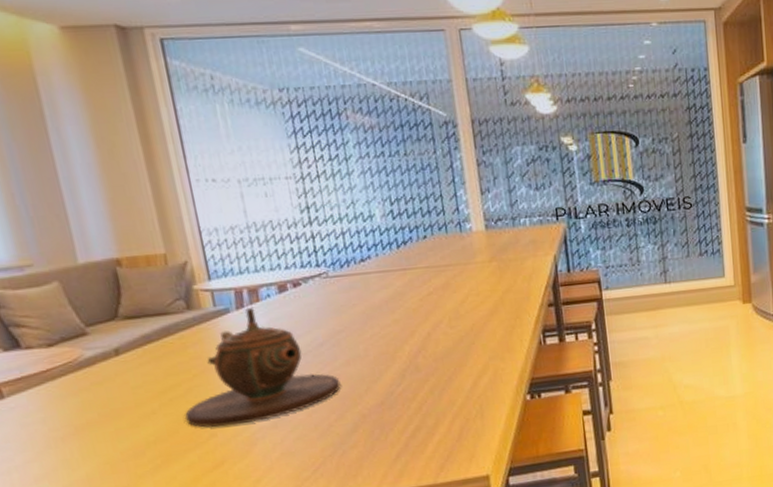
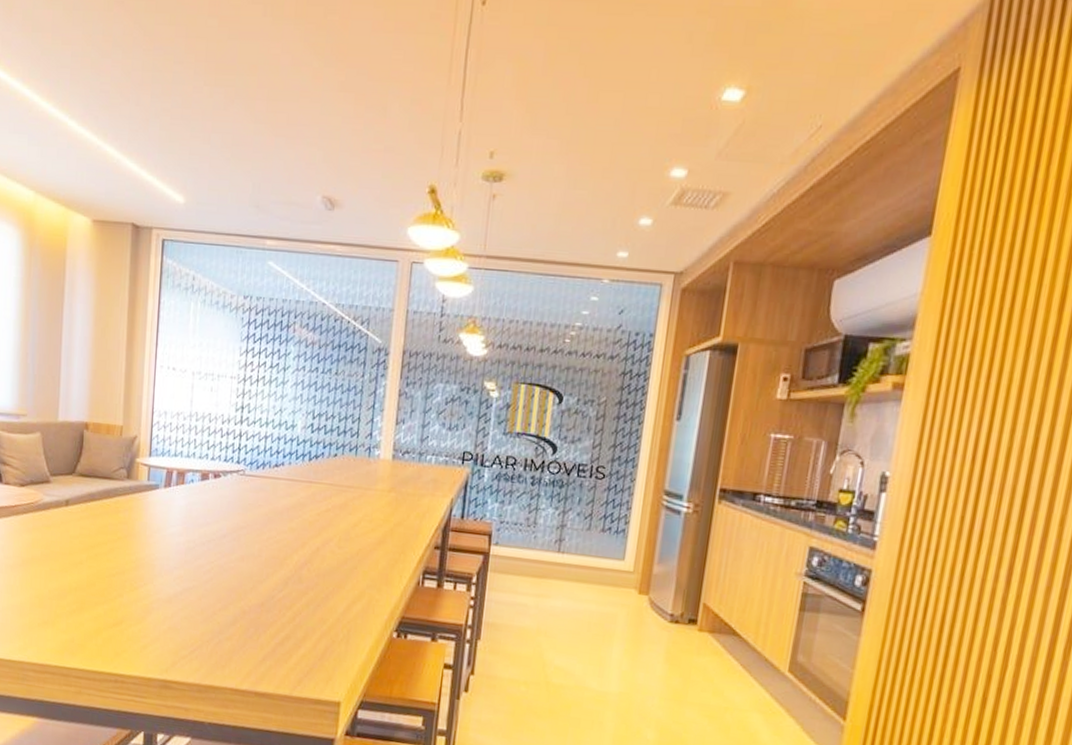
teapot: present [184,307,341,428] -> none [102,488,232,594]

